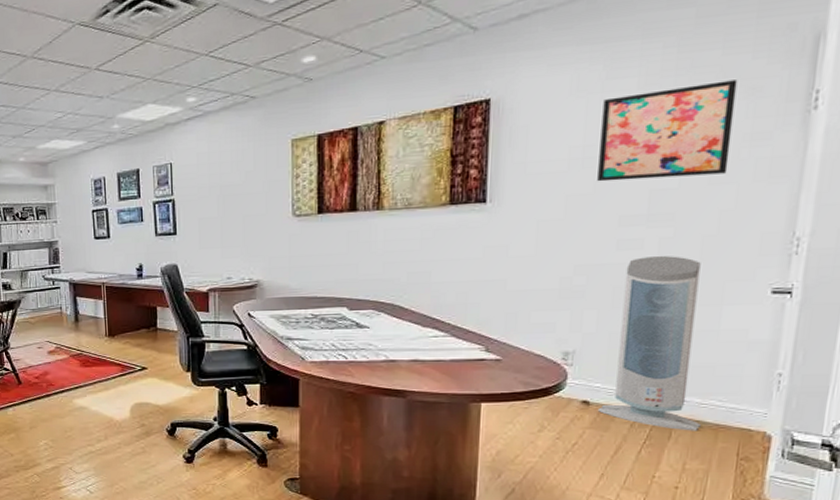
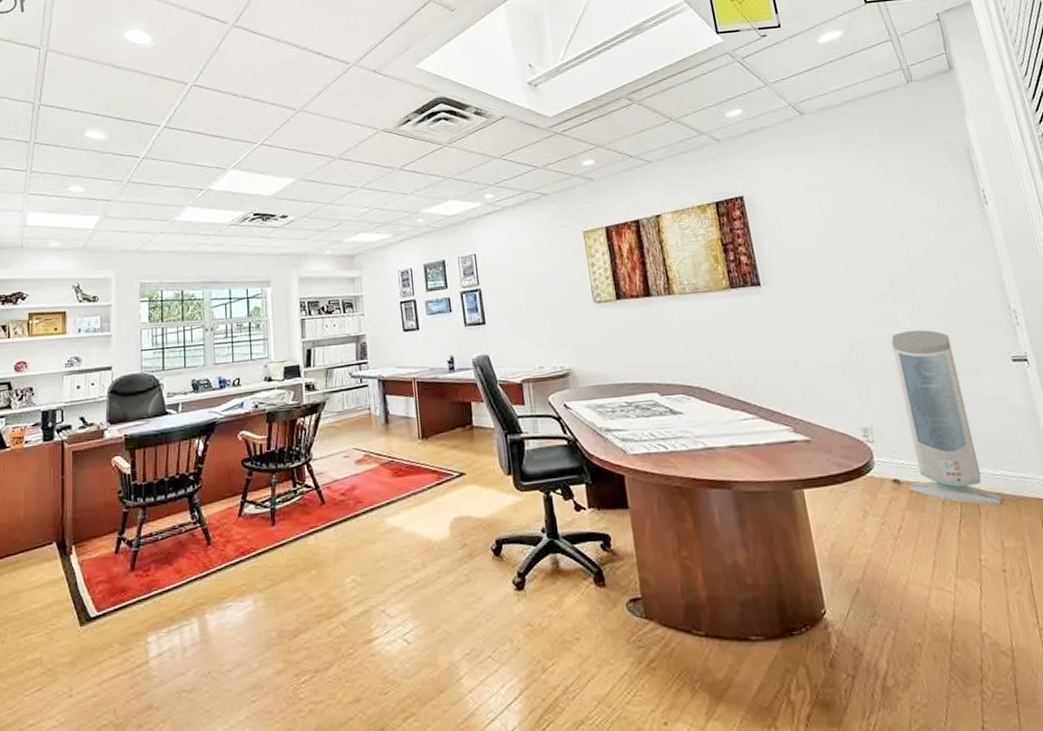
wall art: present [597,80,738,182] -> none [831,181,942,266]

